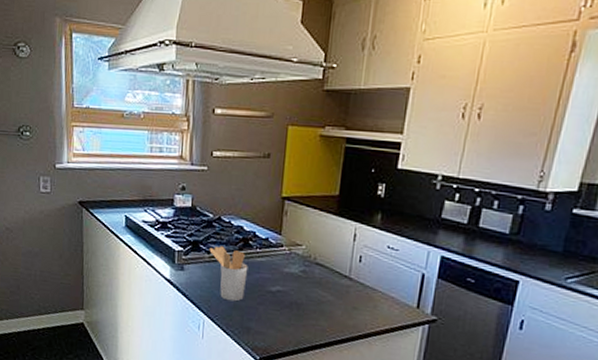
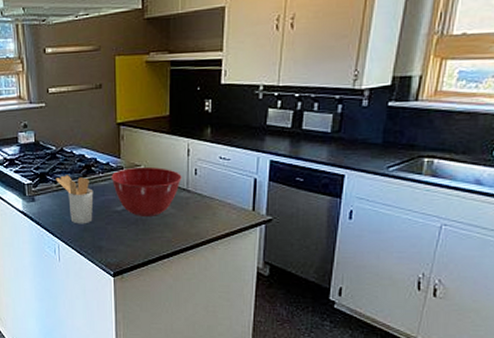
mixing bowl: none [269,246,345,302] -> present [111,166,182,216]

